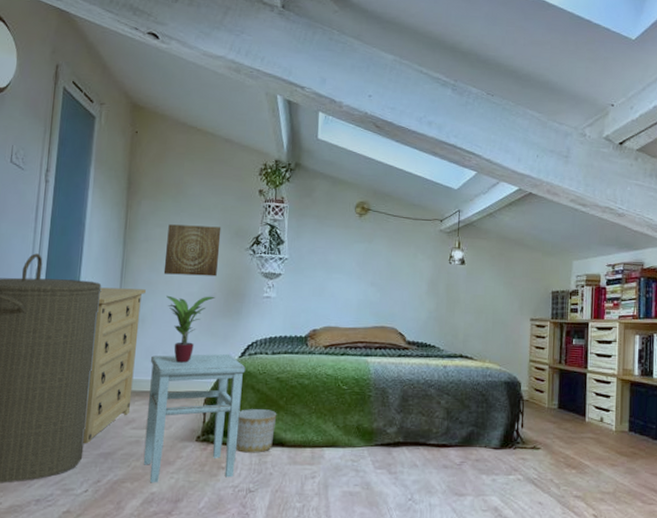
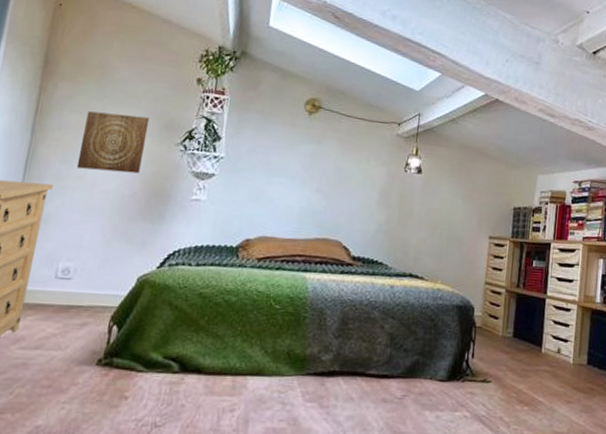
stool: present [143,353,246,483] -> none [29,262,164,415]
potted plant: present [166,295,215,363] -> none [77,193,135,273]
planter: present [235,409,277,453] -> none [143,328,196,381]

